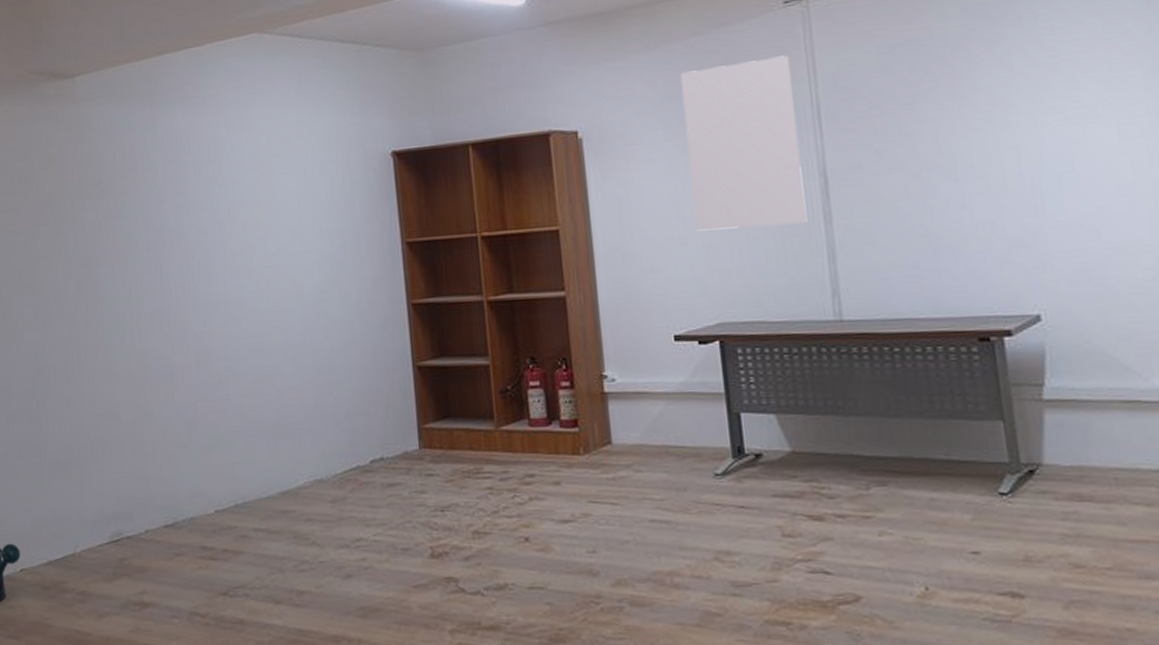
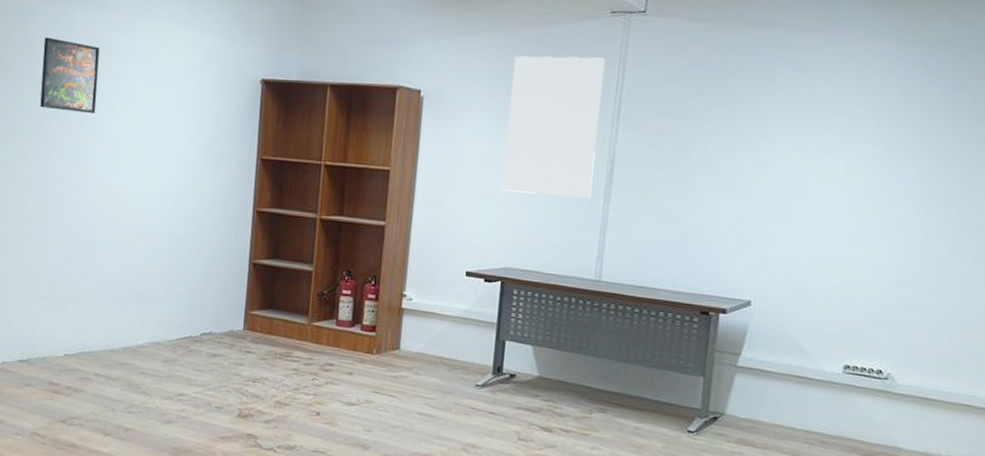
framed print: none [144,147,212,227] -> present [40,37,100,114]

